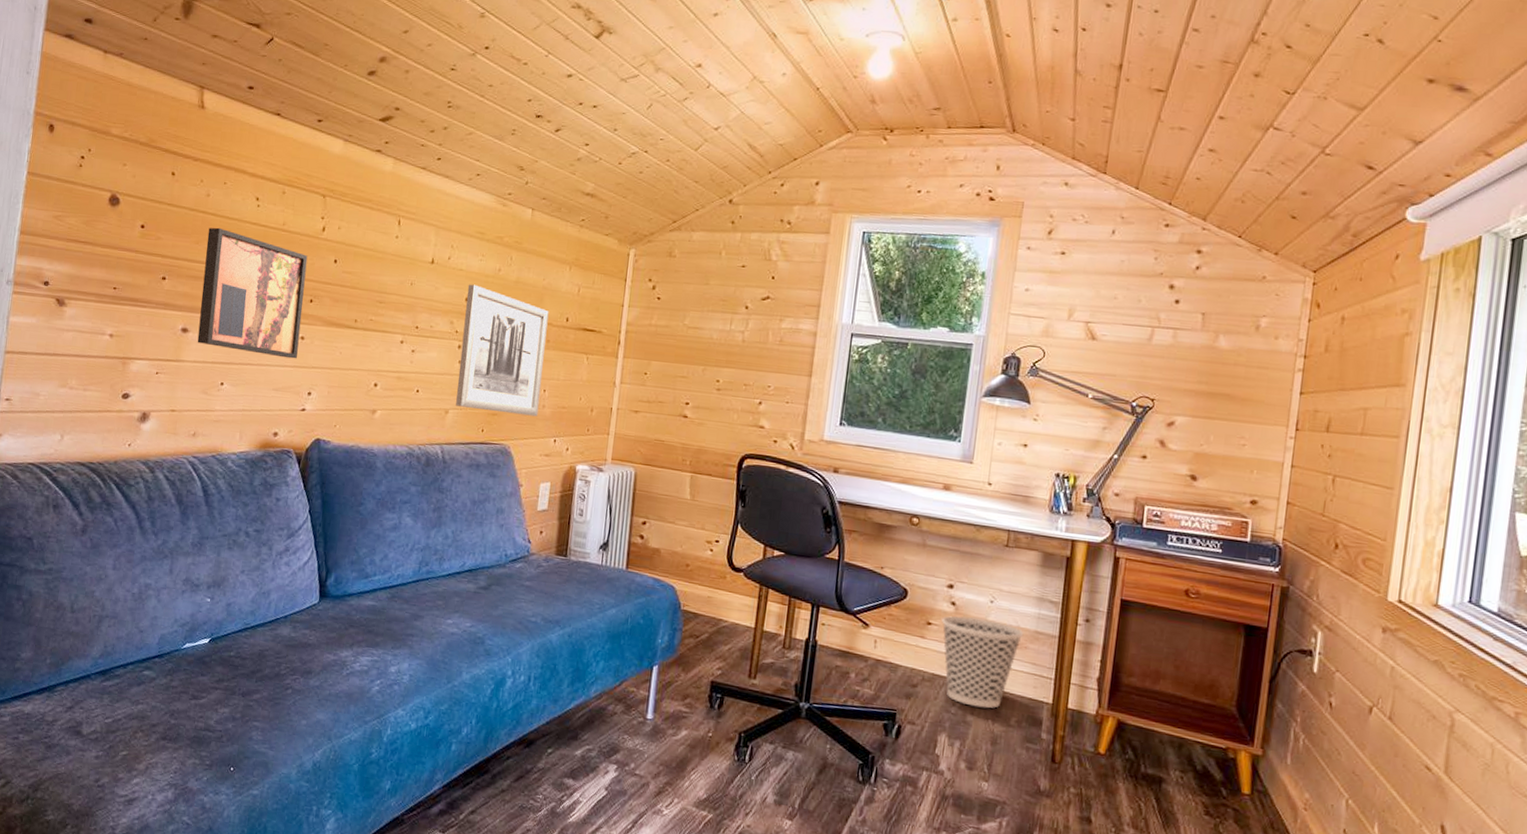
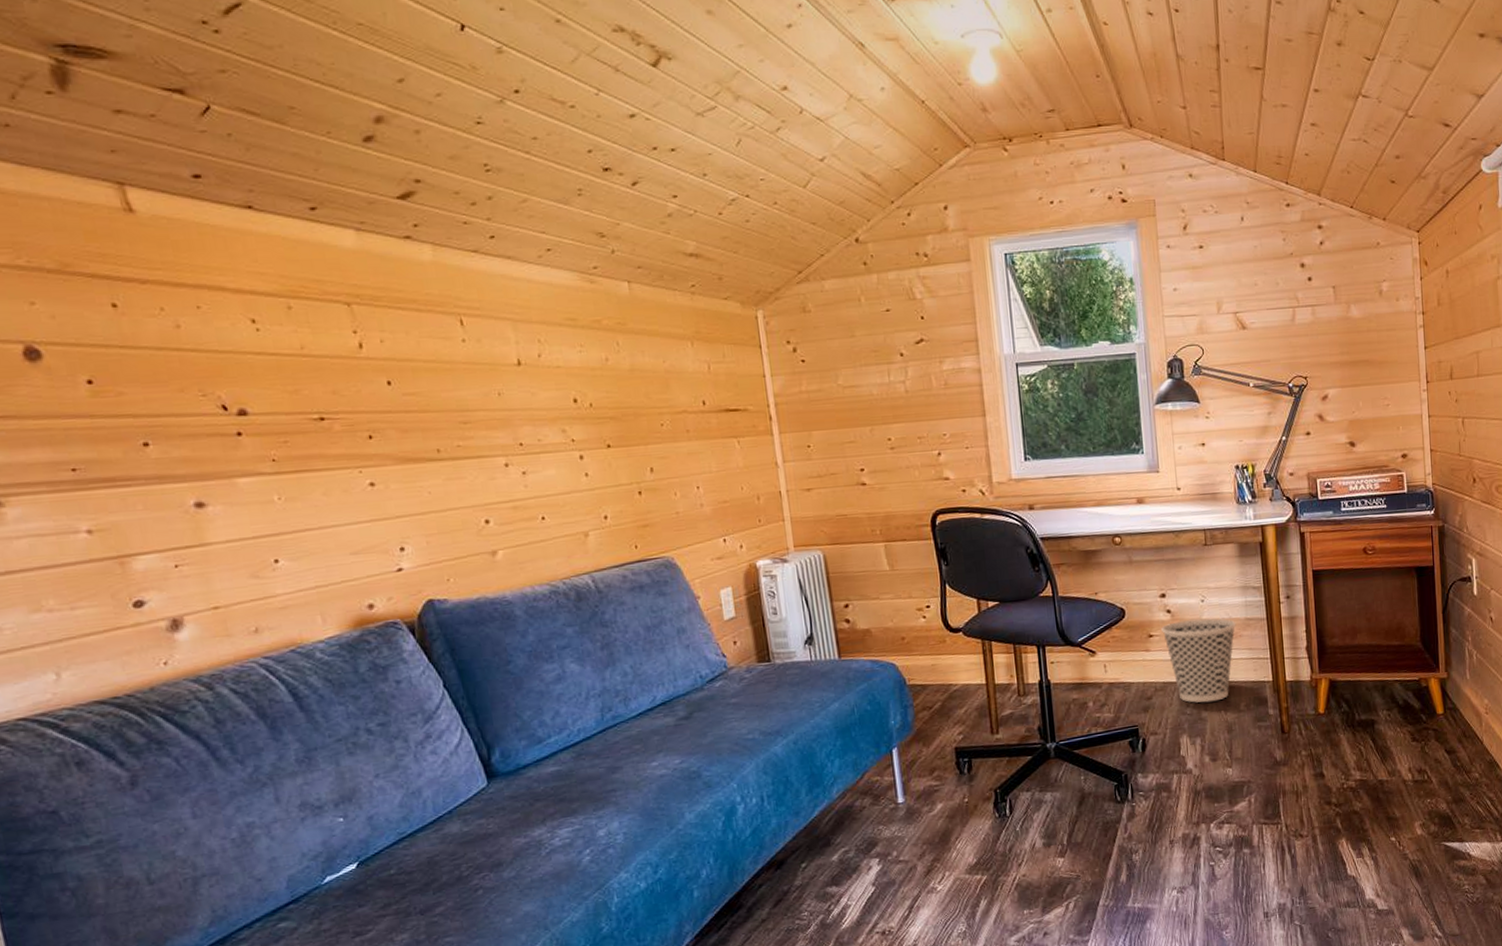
wall art: present [197,227,308,359] -> none [192,366,372,518]
wall art: present [456,284,549,417] -> none [572,381,697,526]

